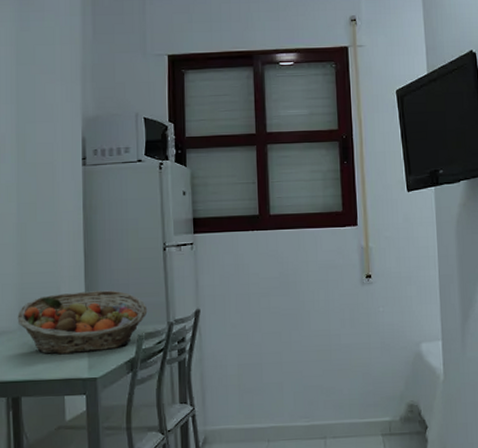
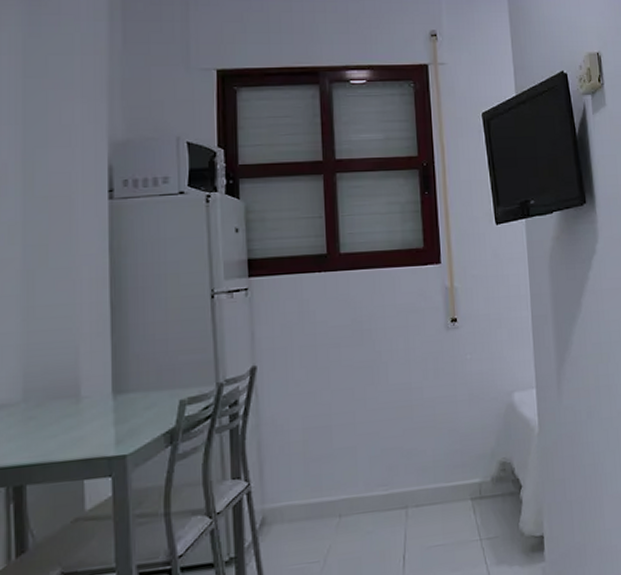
fruit basket: present [17,290,148,355] -> none [21,347,191,430]

